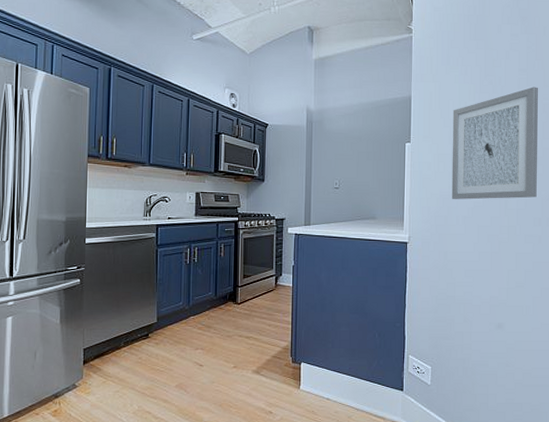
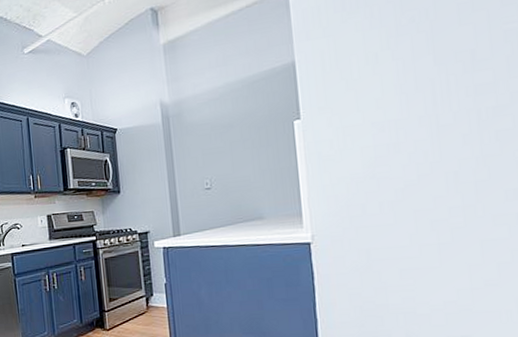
wall art: present [451,86,539,200] -> none [357,9,507,181]

